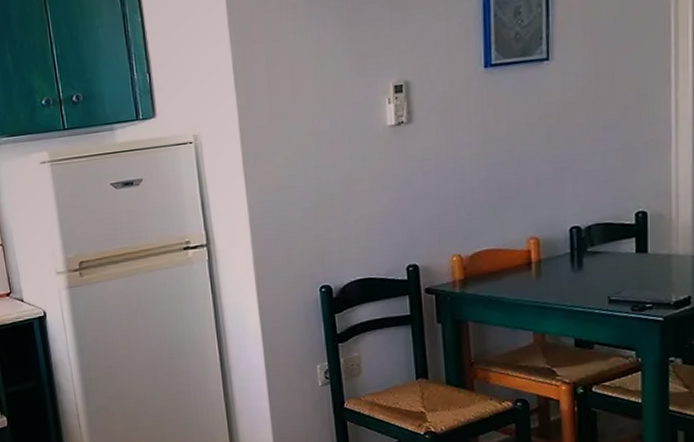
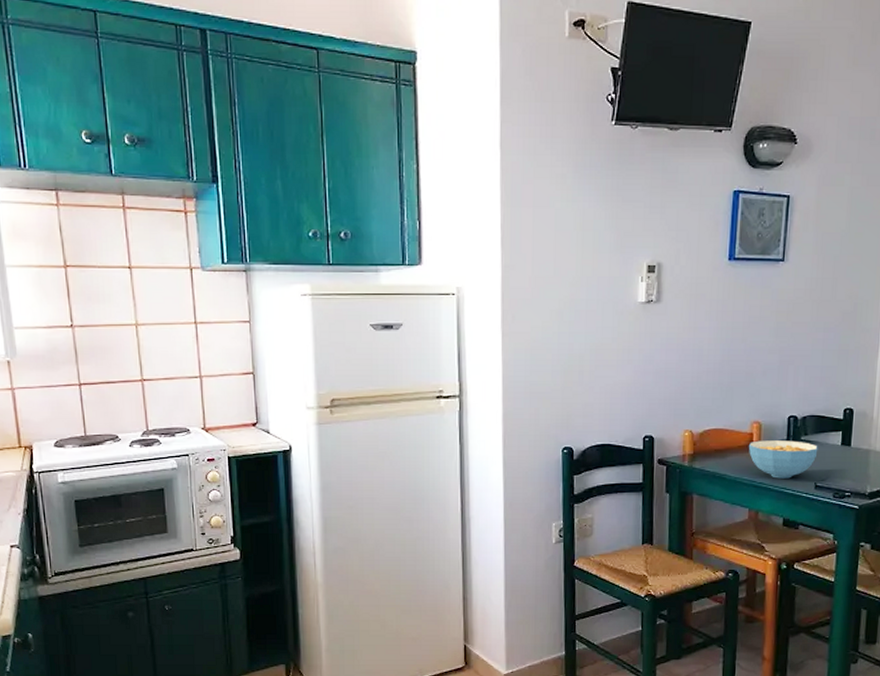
cereal bowl: none [527,253,609,296] -> present [749,440,818,479]

